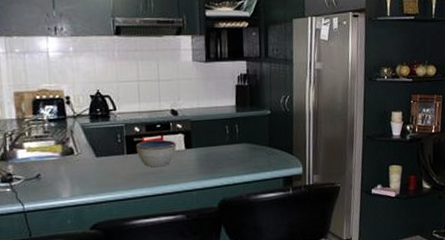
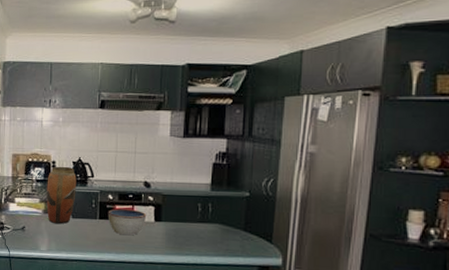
vase: none [61,101,98,167] -> present [46,166,77,225]

